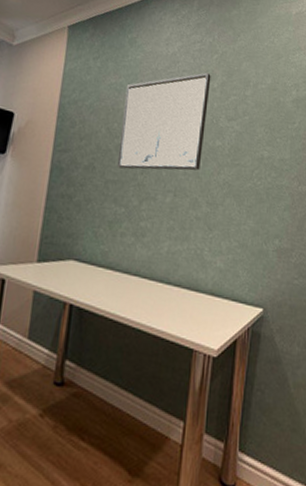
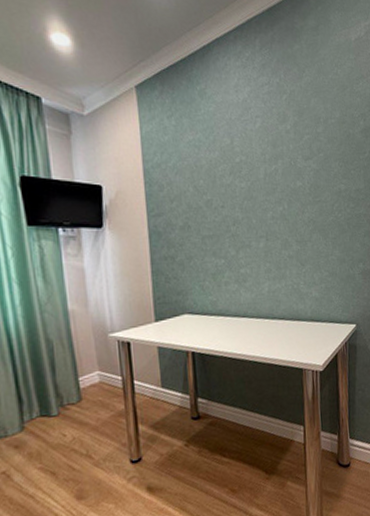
wall art: present [117,72,211,171] -> none [204,114,286,223]

